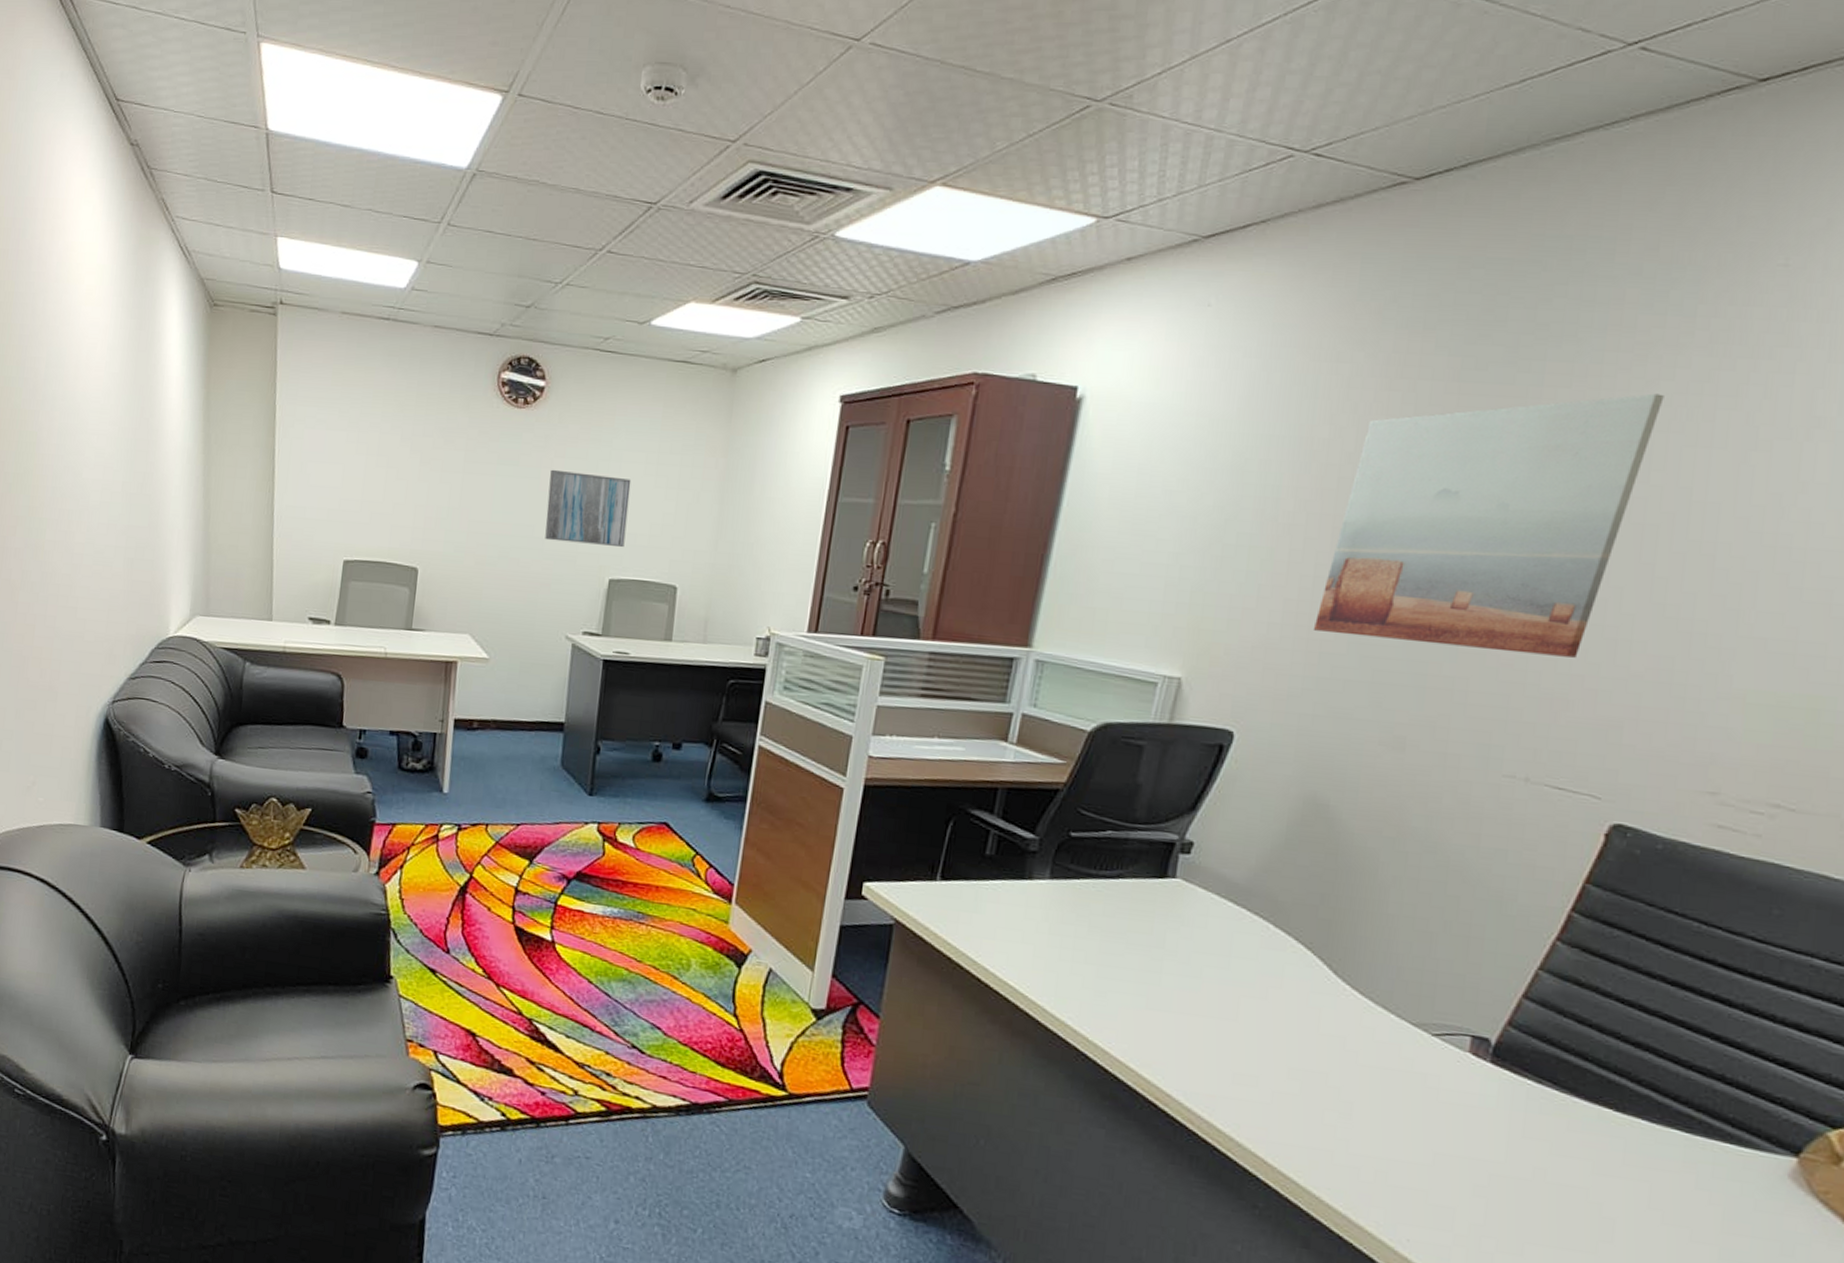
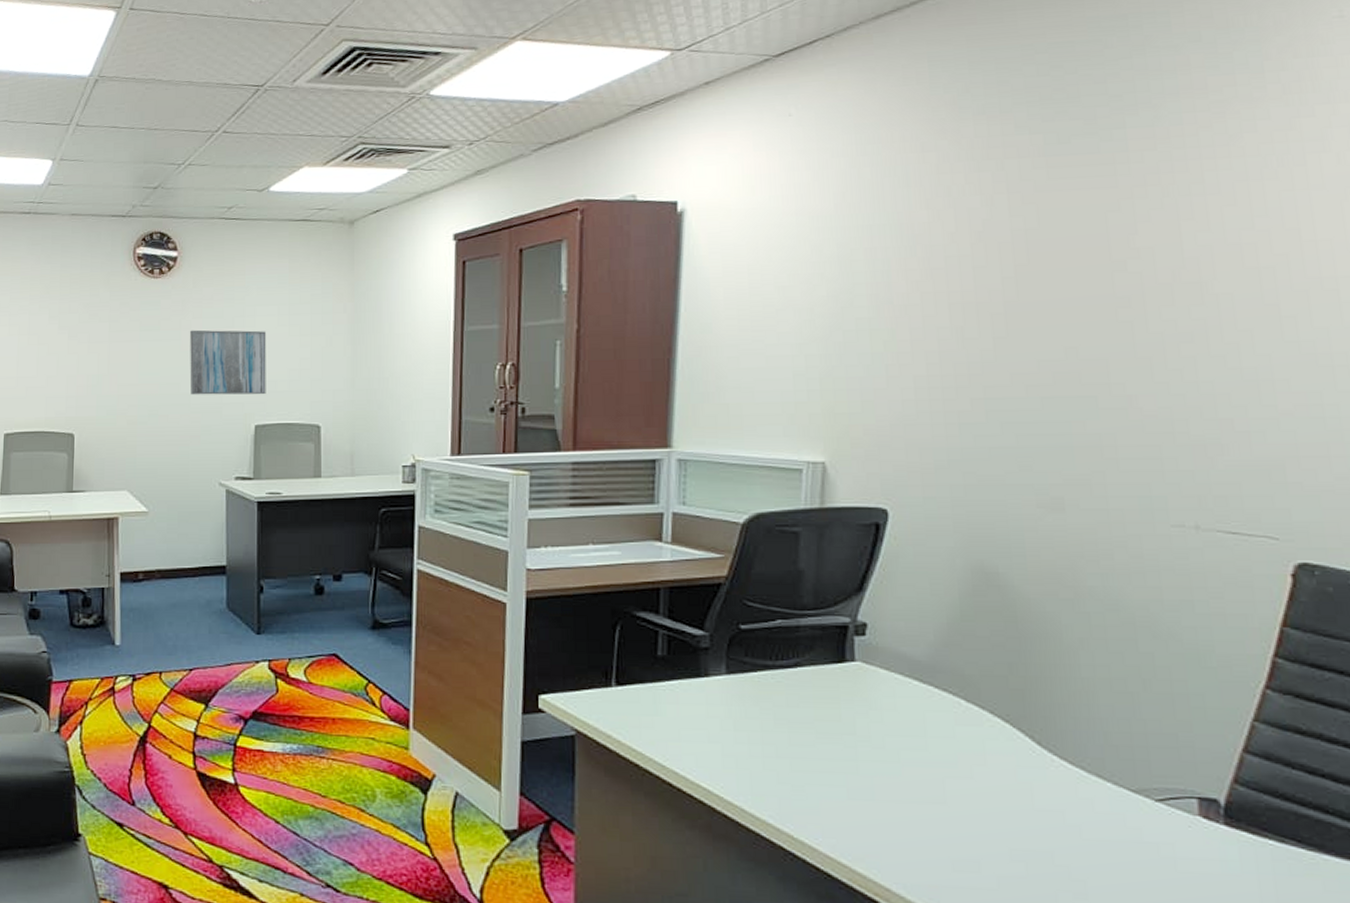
wall art: present [1312,393,1664,658] -> none [947,145,1251,404]

